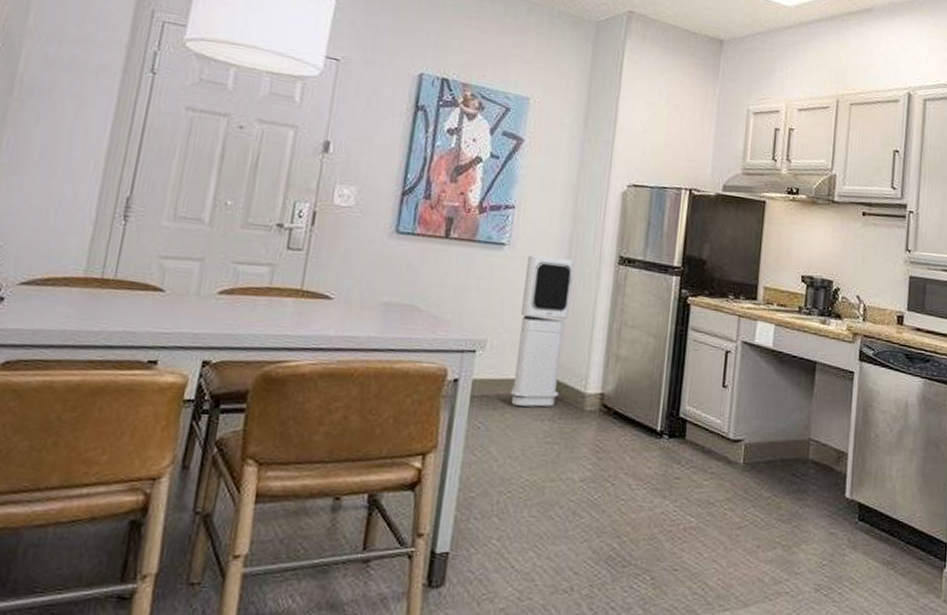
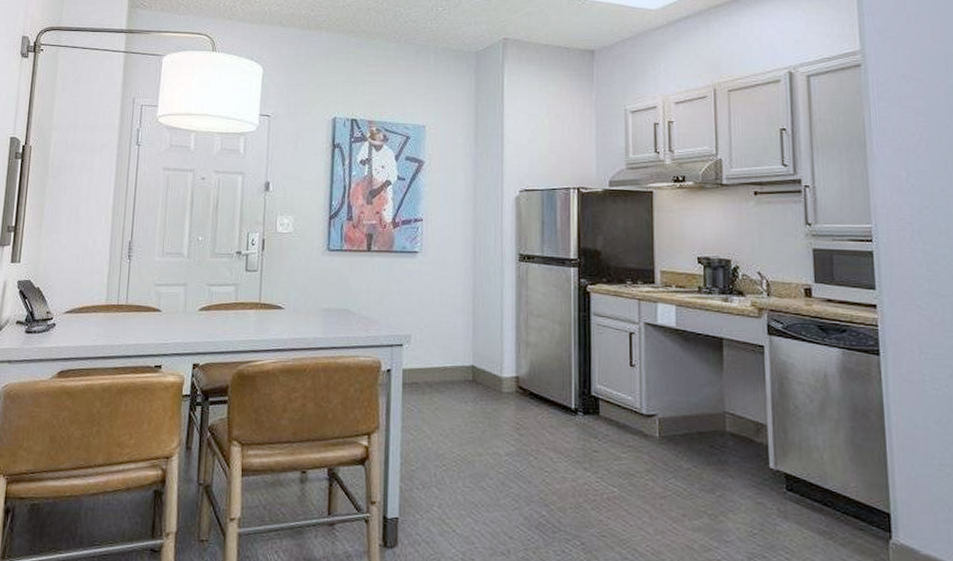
air purifier: present [510,255,575,407] -> none [436,260,480,391]

